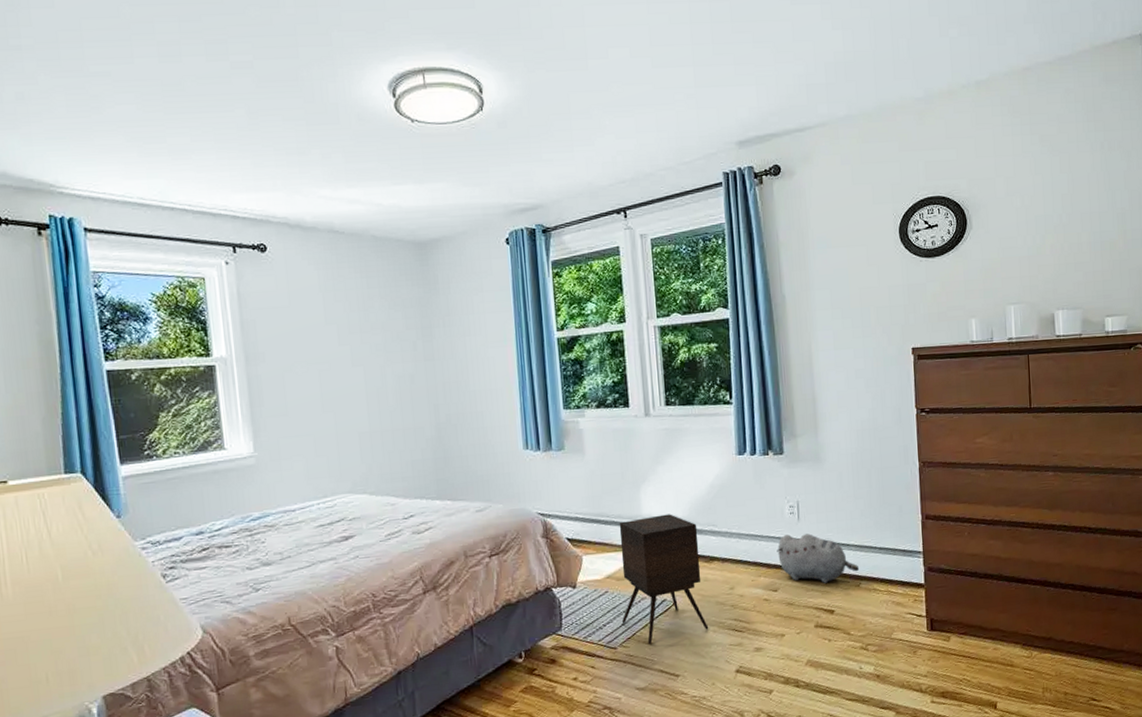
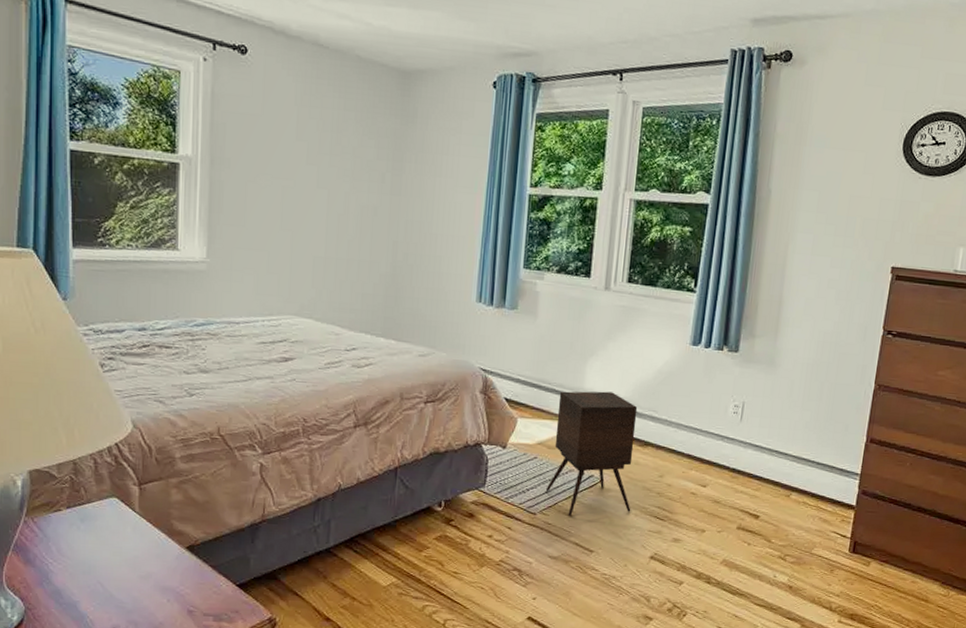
plush toy: present [777,533,860,583] -> none [713,433,793,488]

